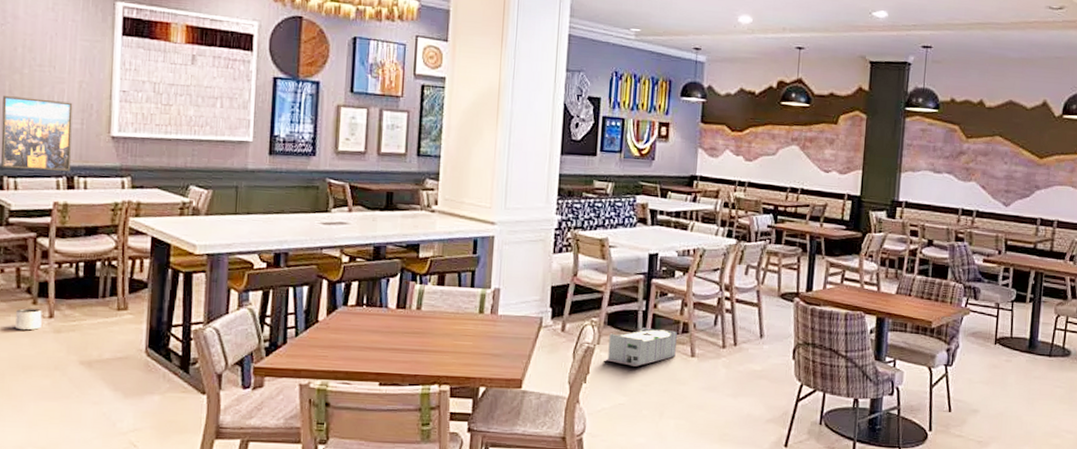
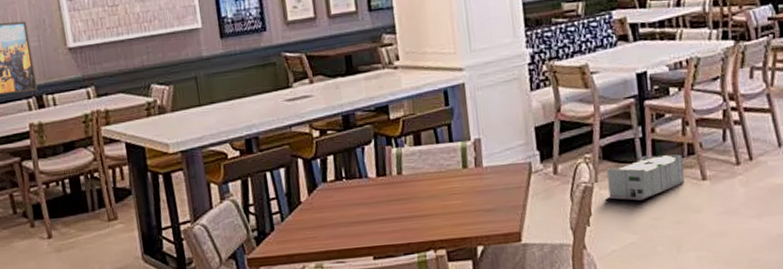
planter: present [15,308,42,331] -> none [18,231,43,255]

